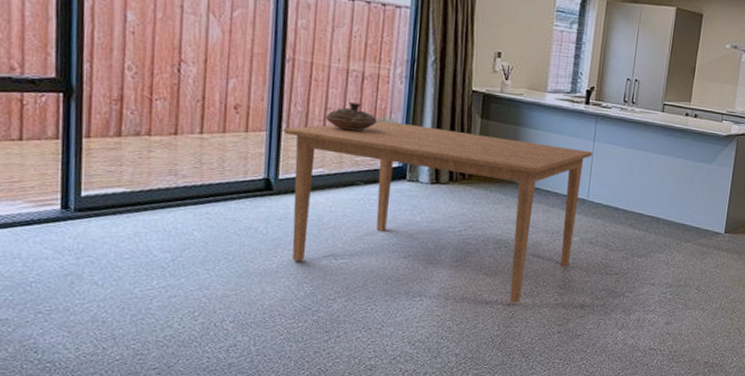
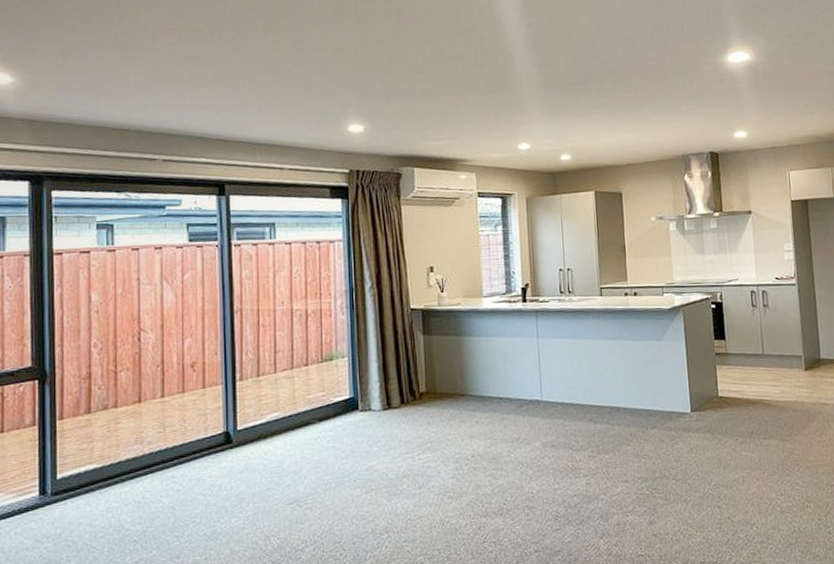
dining table: present [284,121,593,304] -> none [238,348,538,526]
decorative bowl: present [325,102,377,131] -> none [275,341,324,370]

